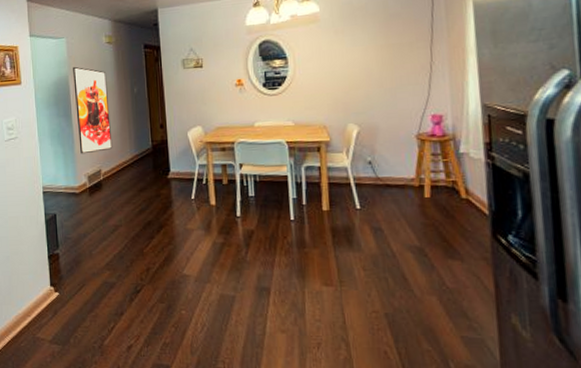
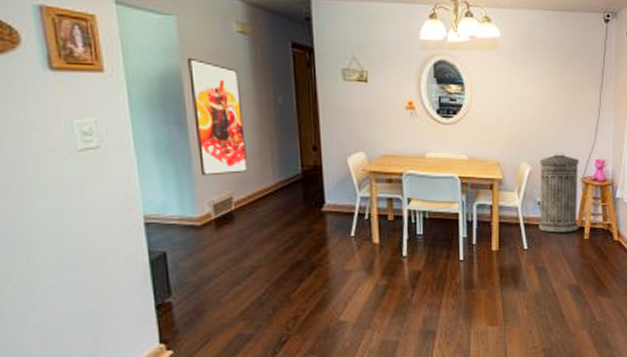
trash can: none [367,111,417,192] -> present [539,152,579,233]

